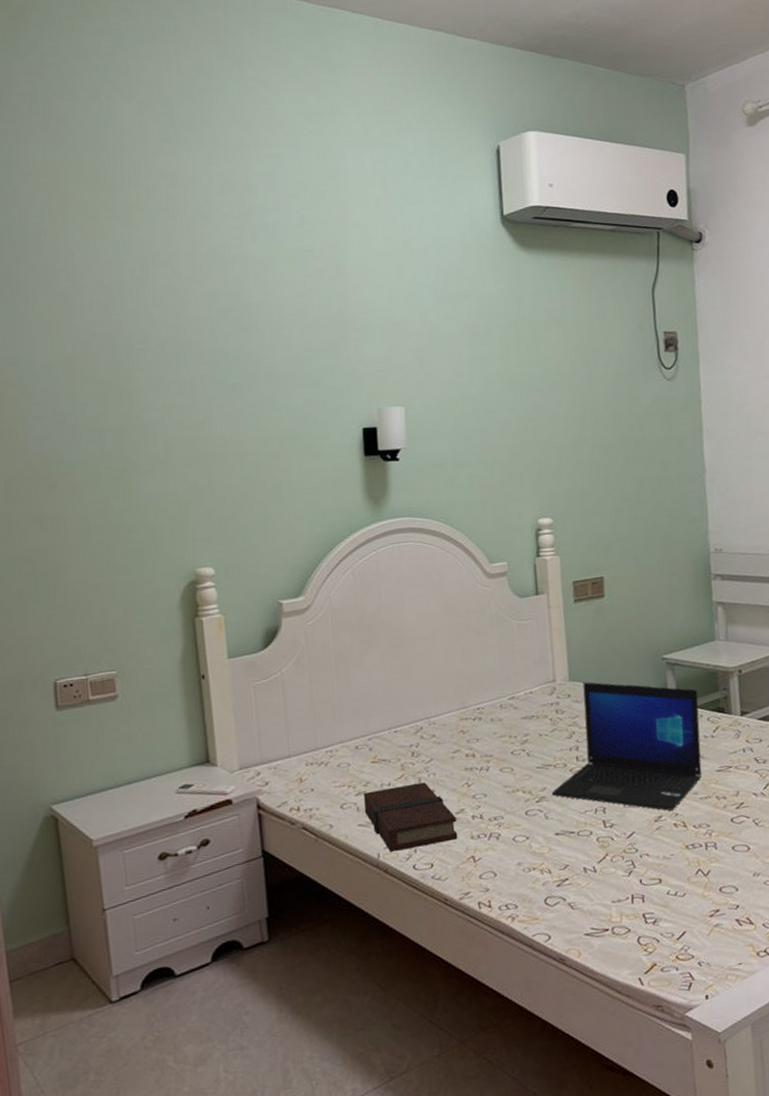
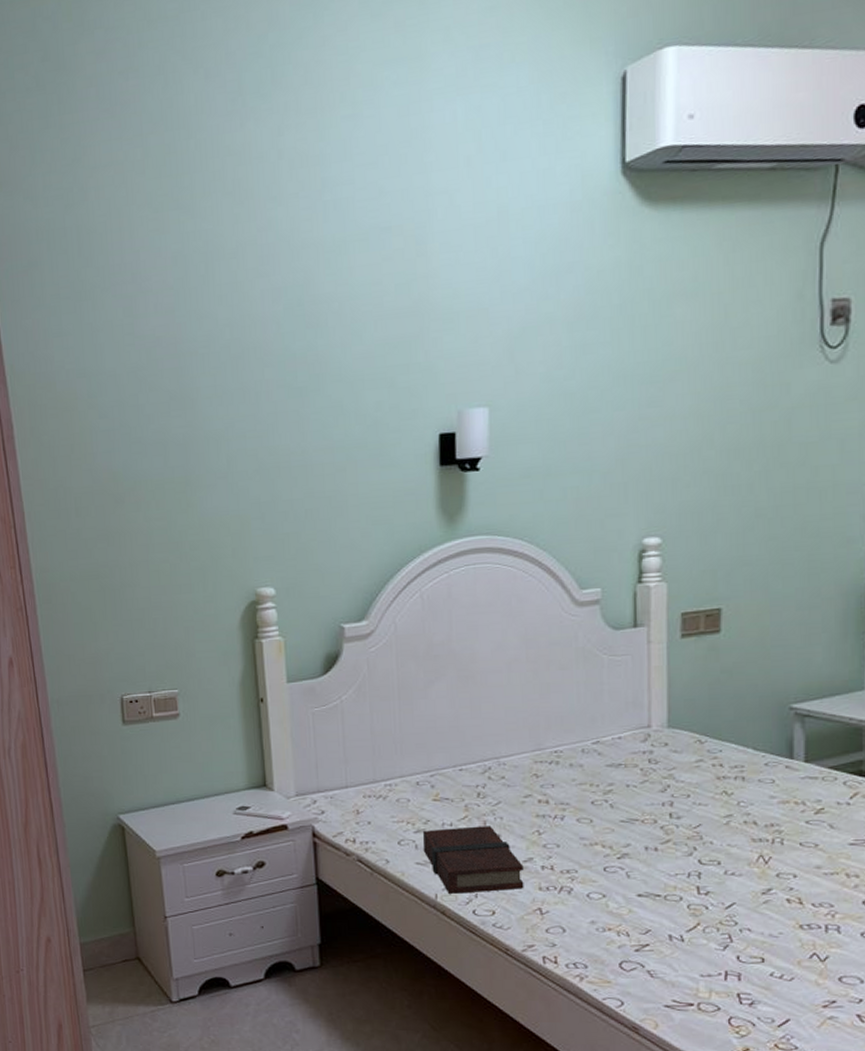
laptop: present [551,682,702,811] -> none [636,730,834,884]

